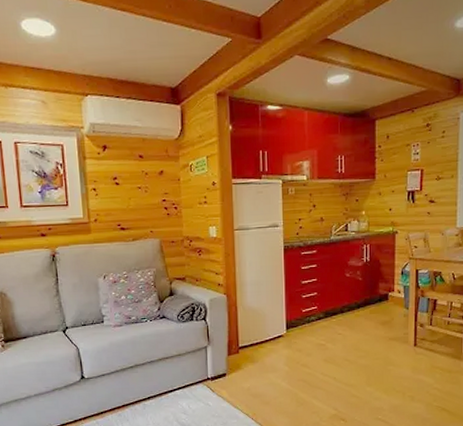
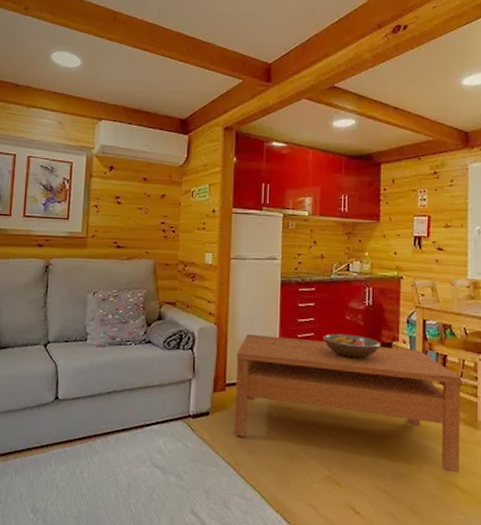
coffee table: none [247,298,450,399] -> present [234,333,462,473]
fruit bowl: none [325,290,378,312] -> present [323,333,381,359]

